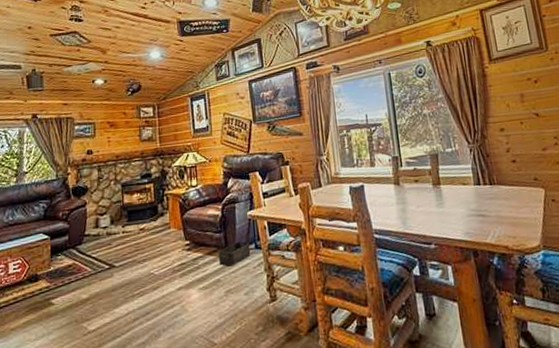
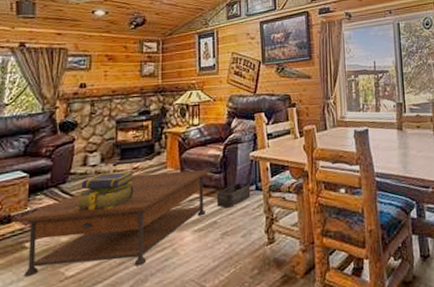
coffee table: none [40,228,212,331] -> present [14,168,212,277]
stack of books: none [91,232,142,270] -> present [74,171,134,211]

